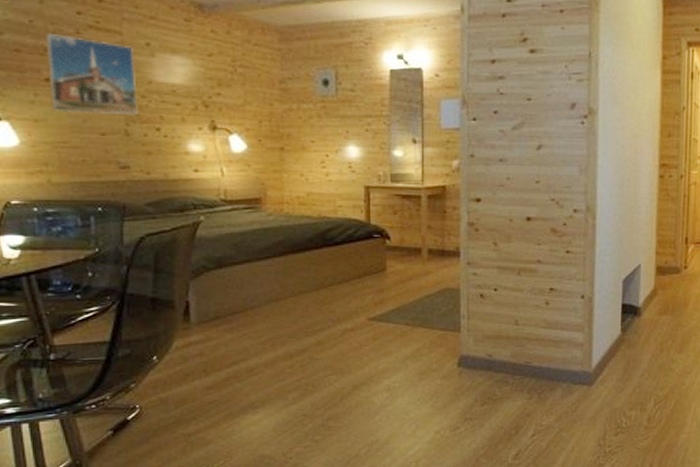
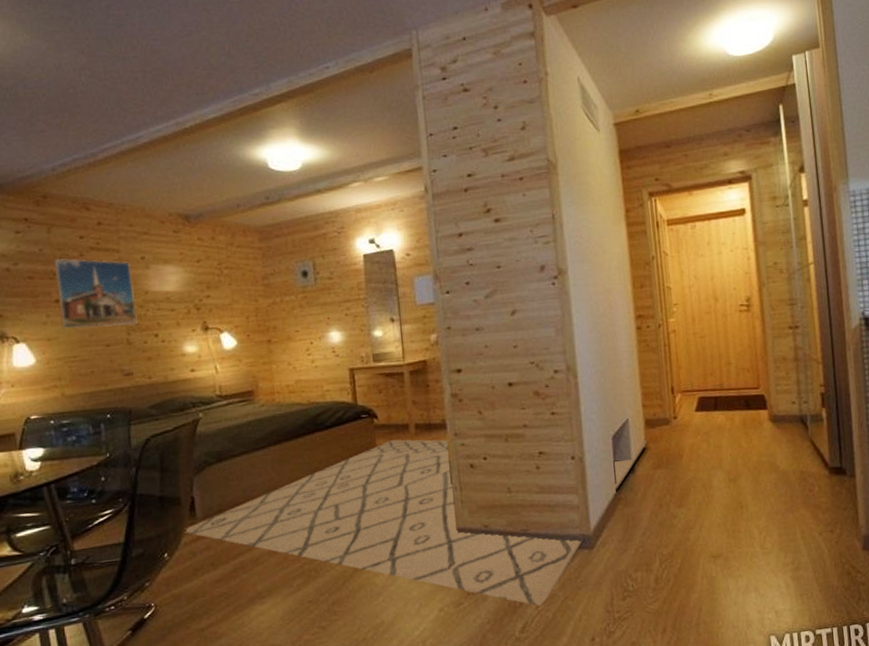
rug: none [176,263,656,436] -> present [184,439,648,607]

